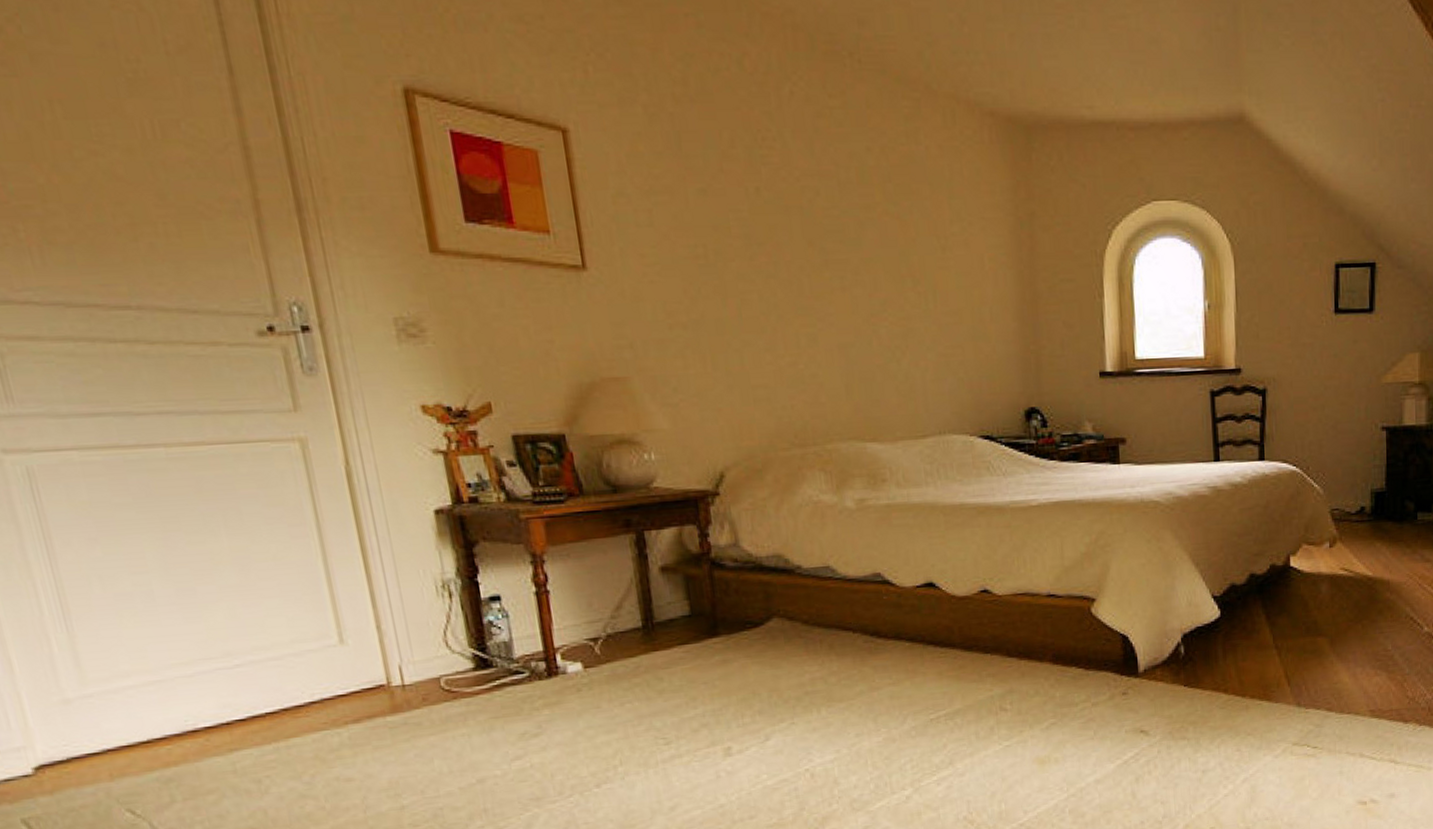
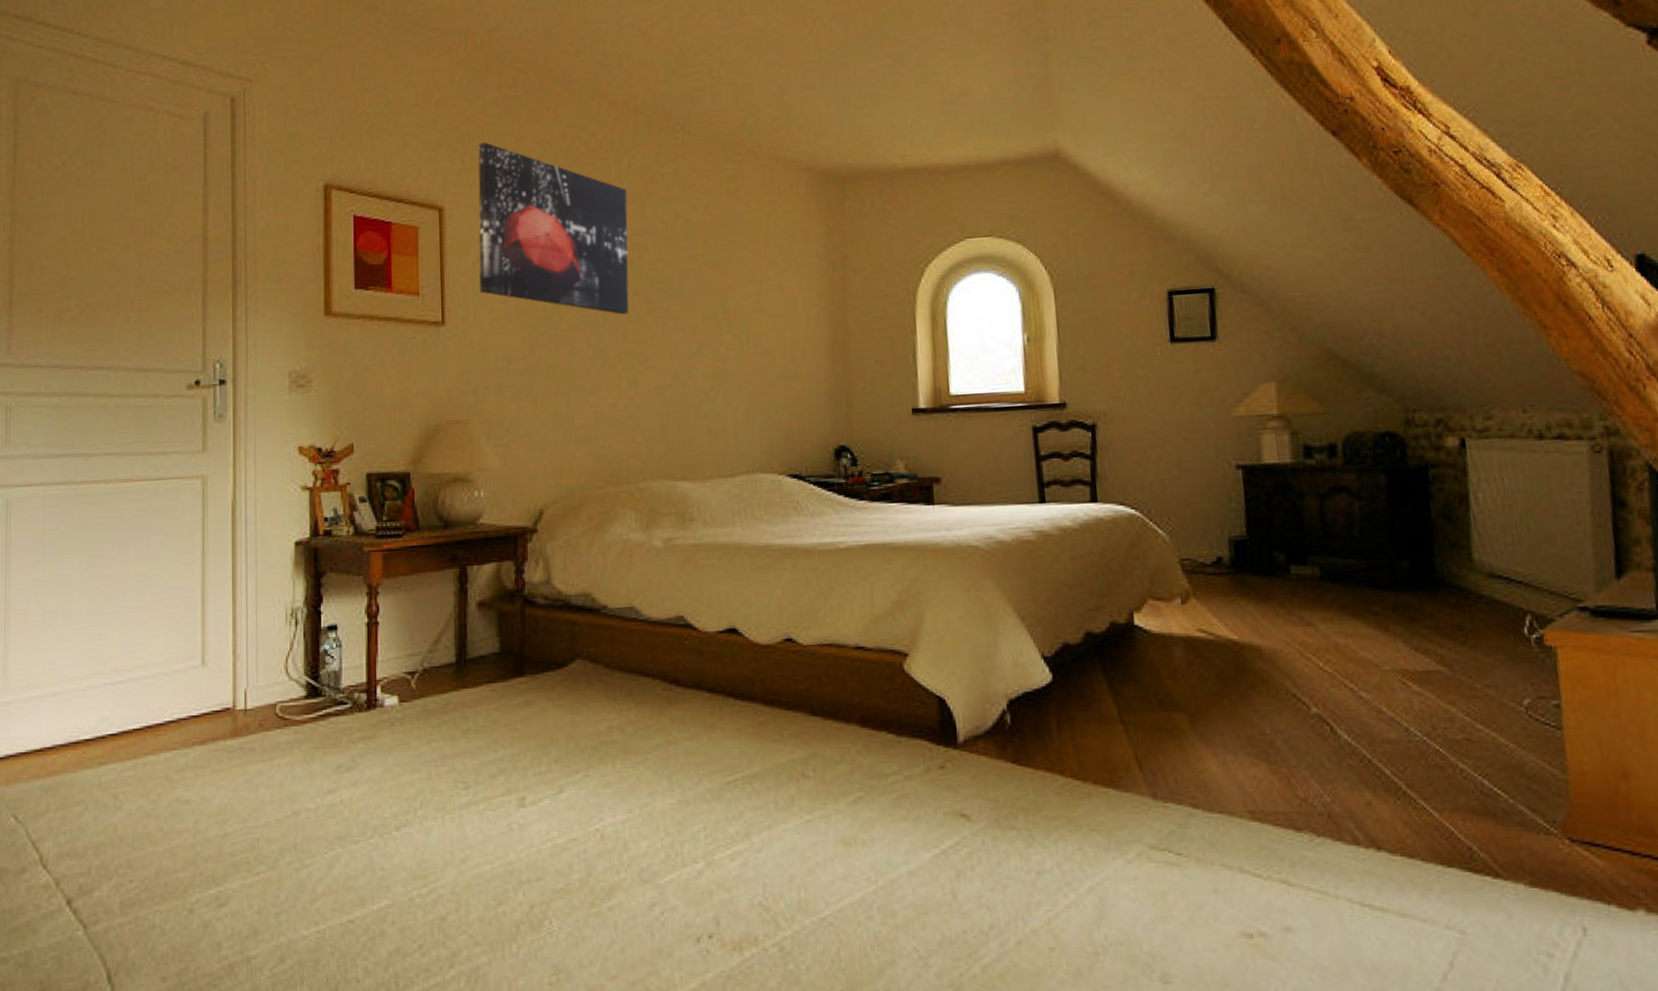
wall art: none [603,51,803,266] -> present [478,142,629,315]

